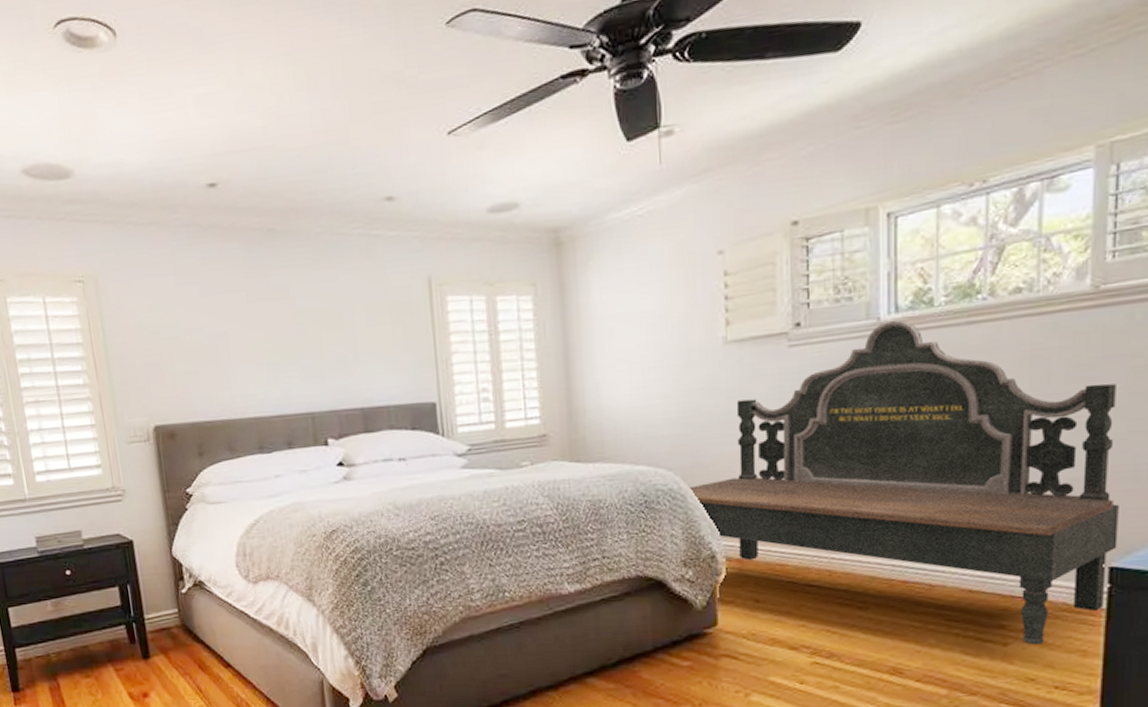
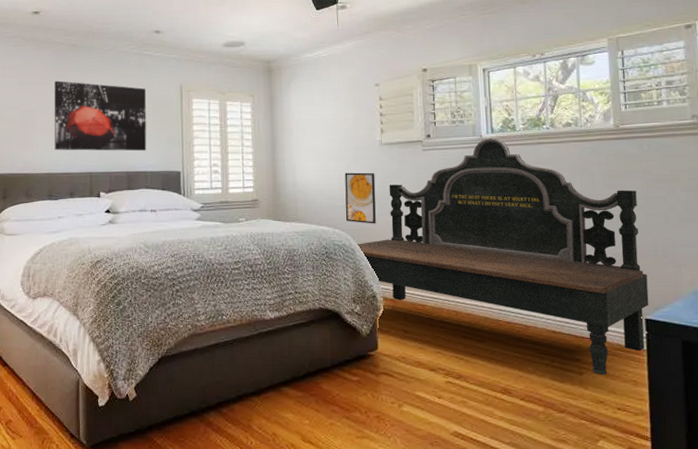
wall art: none [249,284,387,385] -> present [54,80,147,151]
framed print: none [671,385,717,459] -> present [344,172,376,224]

